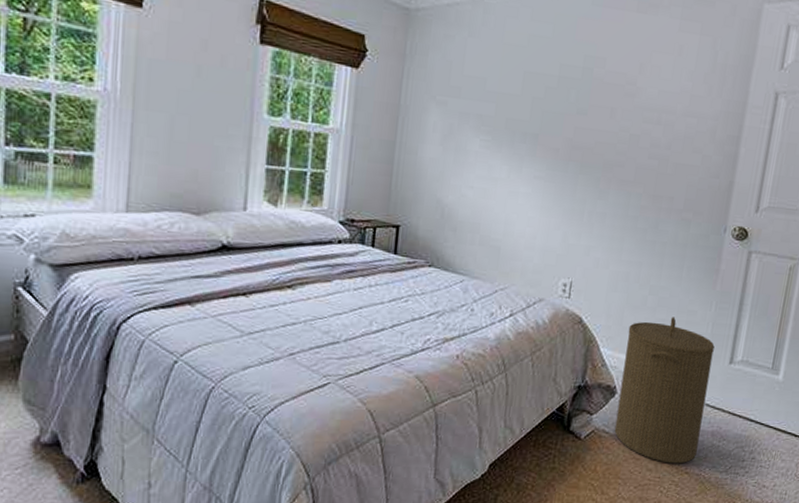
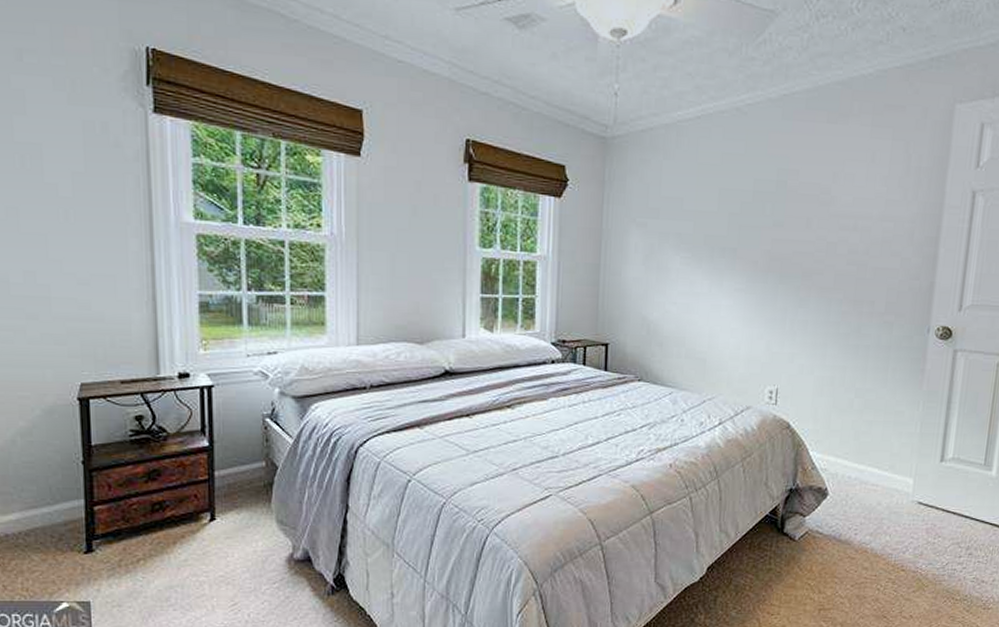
laundry hamper: present [614,317,715,464] -> none [828,418,924,562]

